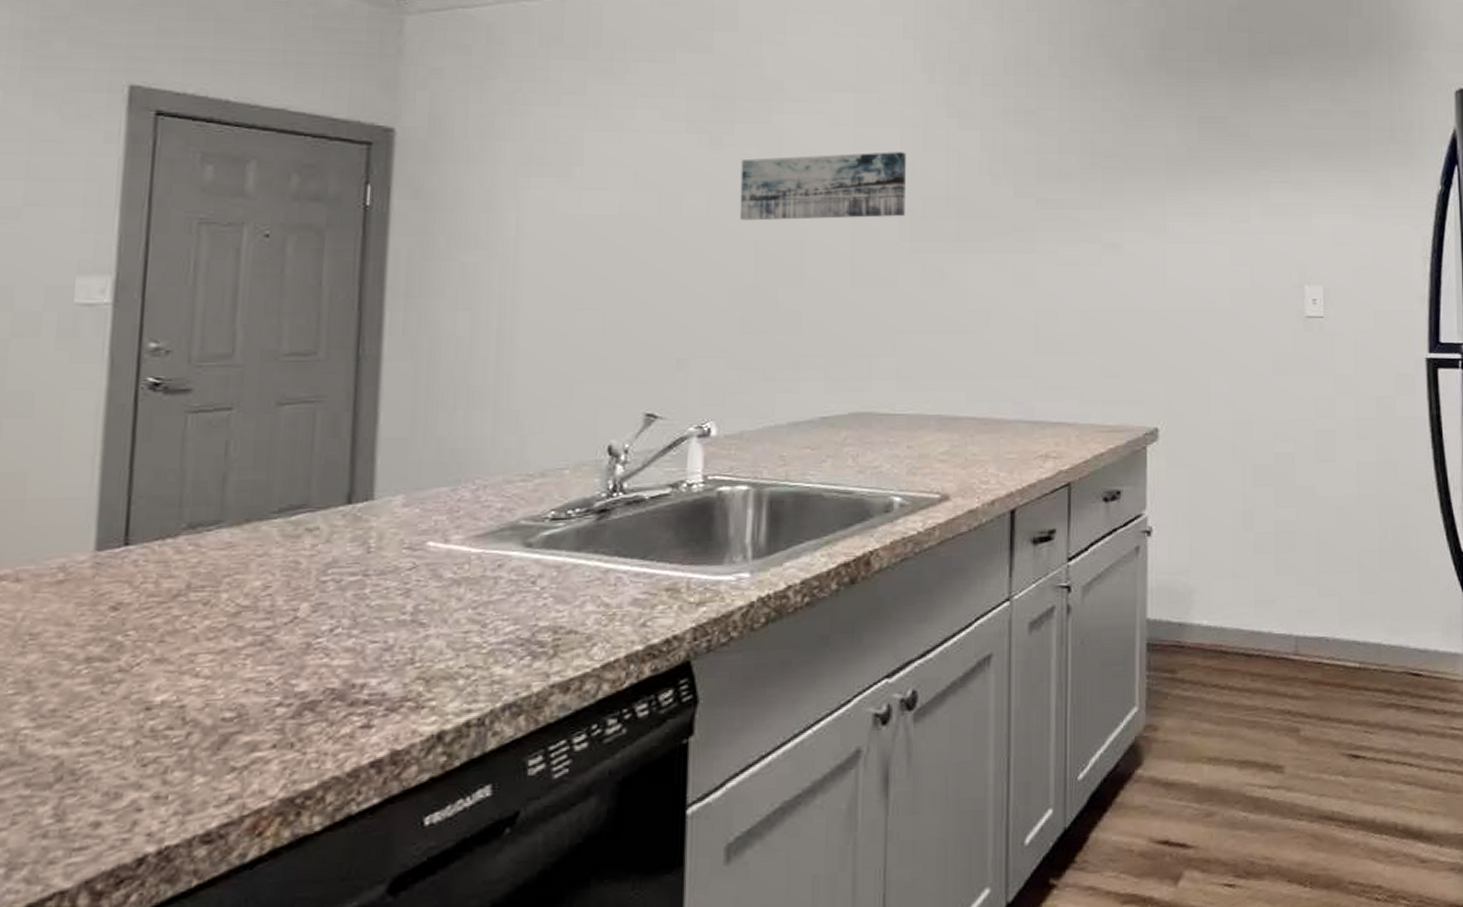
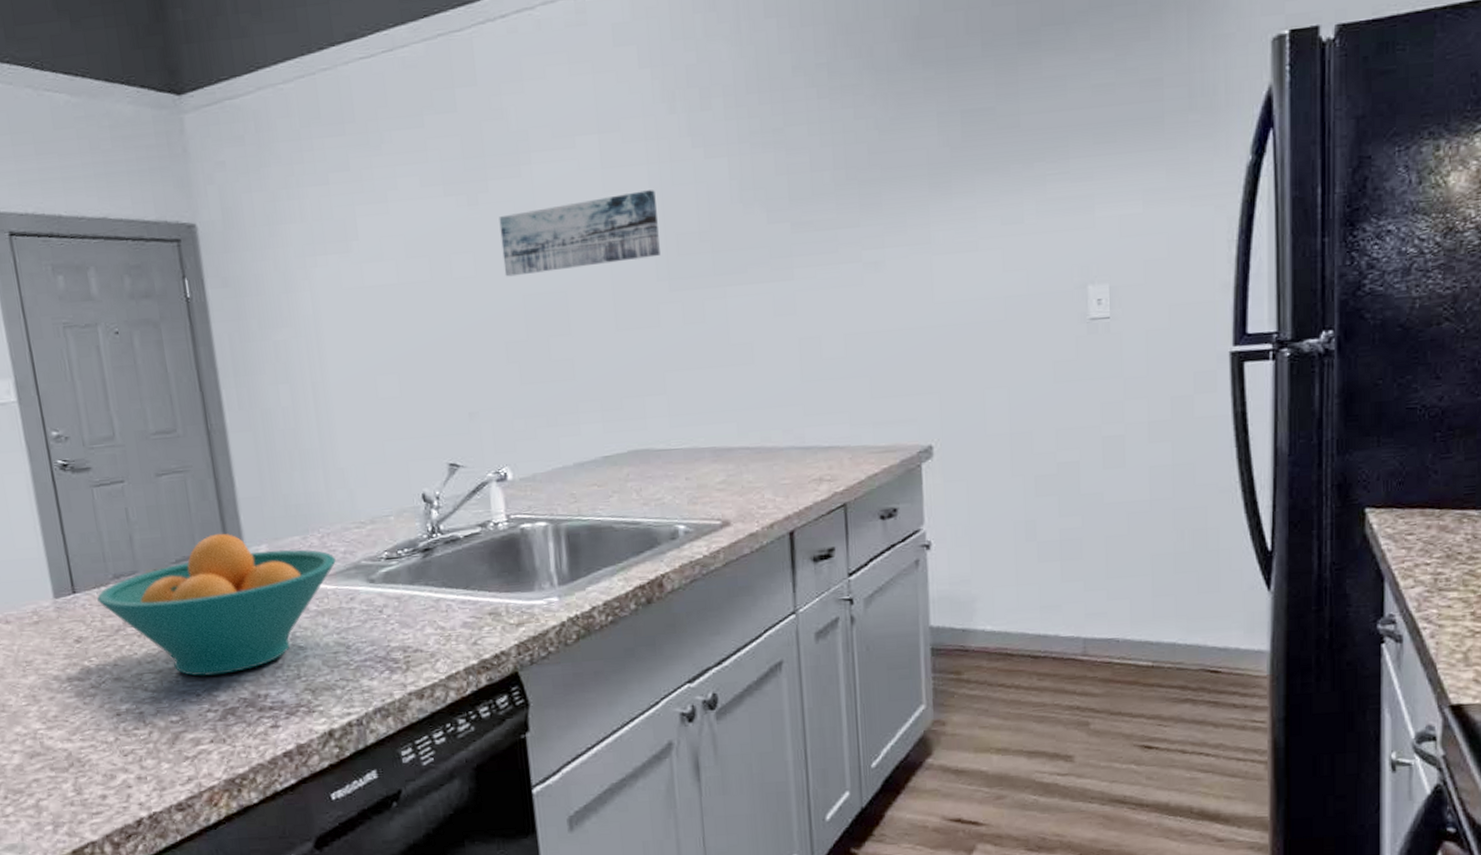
fruit bowl: none [157,478,489,659] -> present [97,533,336,676]

